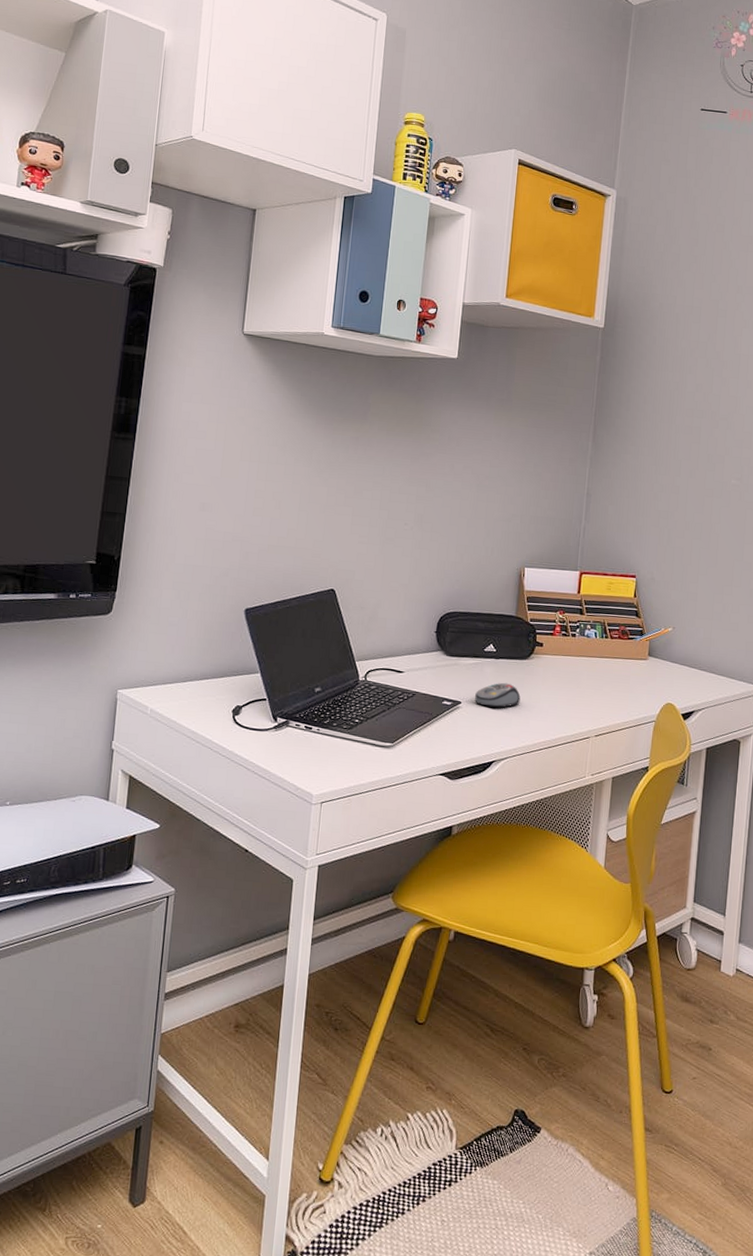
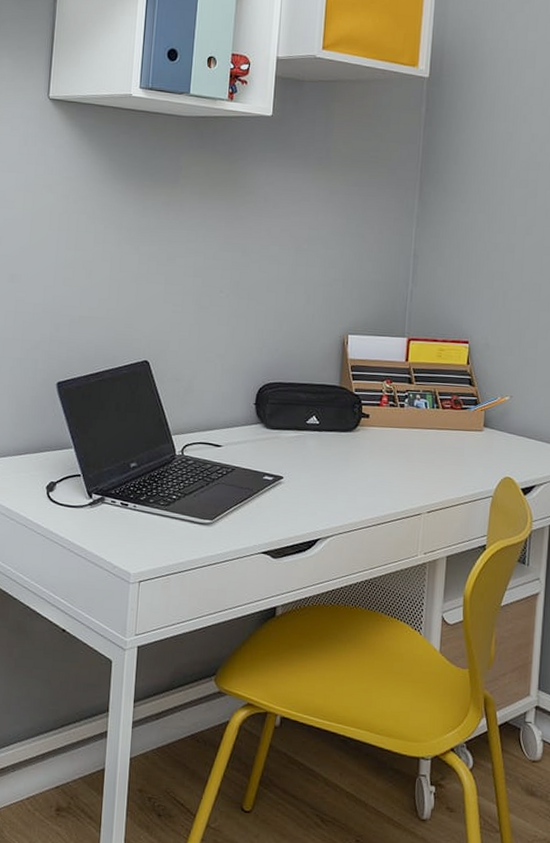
computer mouse: present [475,682,521,708] -> none [297,456,346,483]

